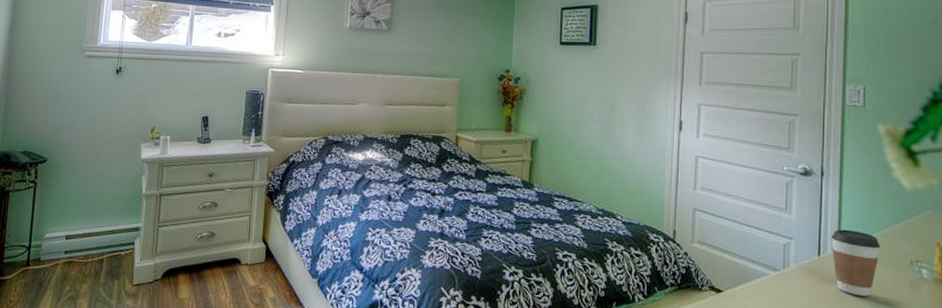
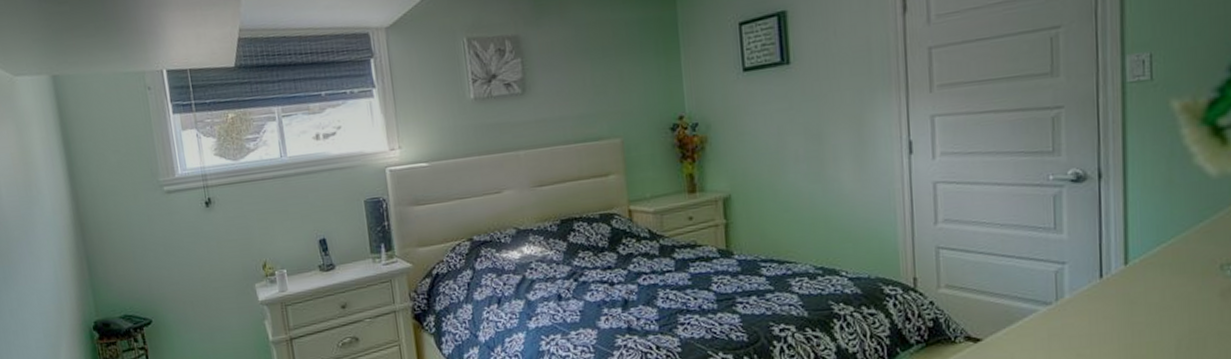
coffee cup: present [831,229,881,297] -> none [1116,239,1181,319]

